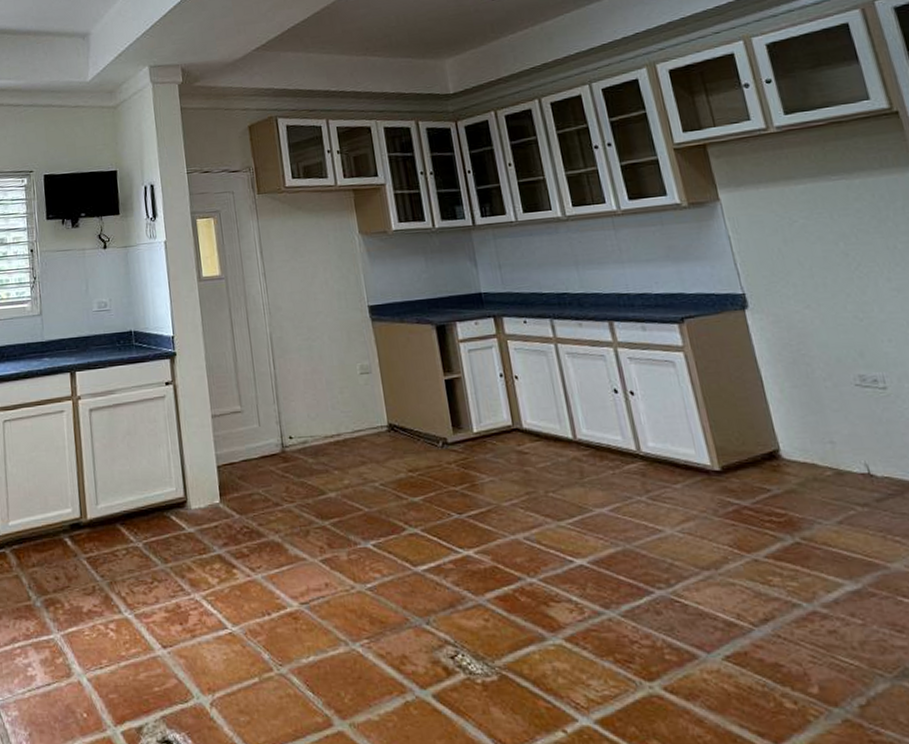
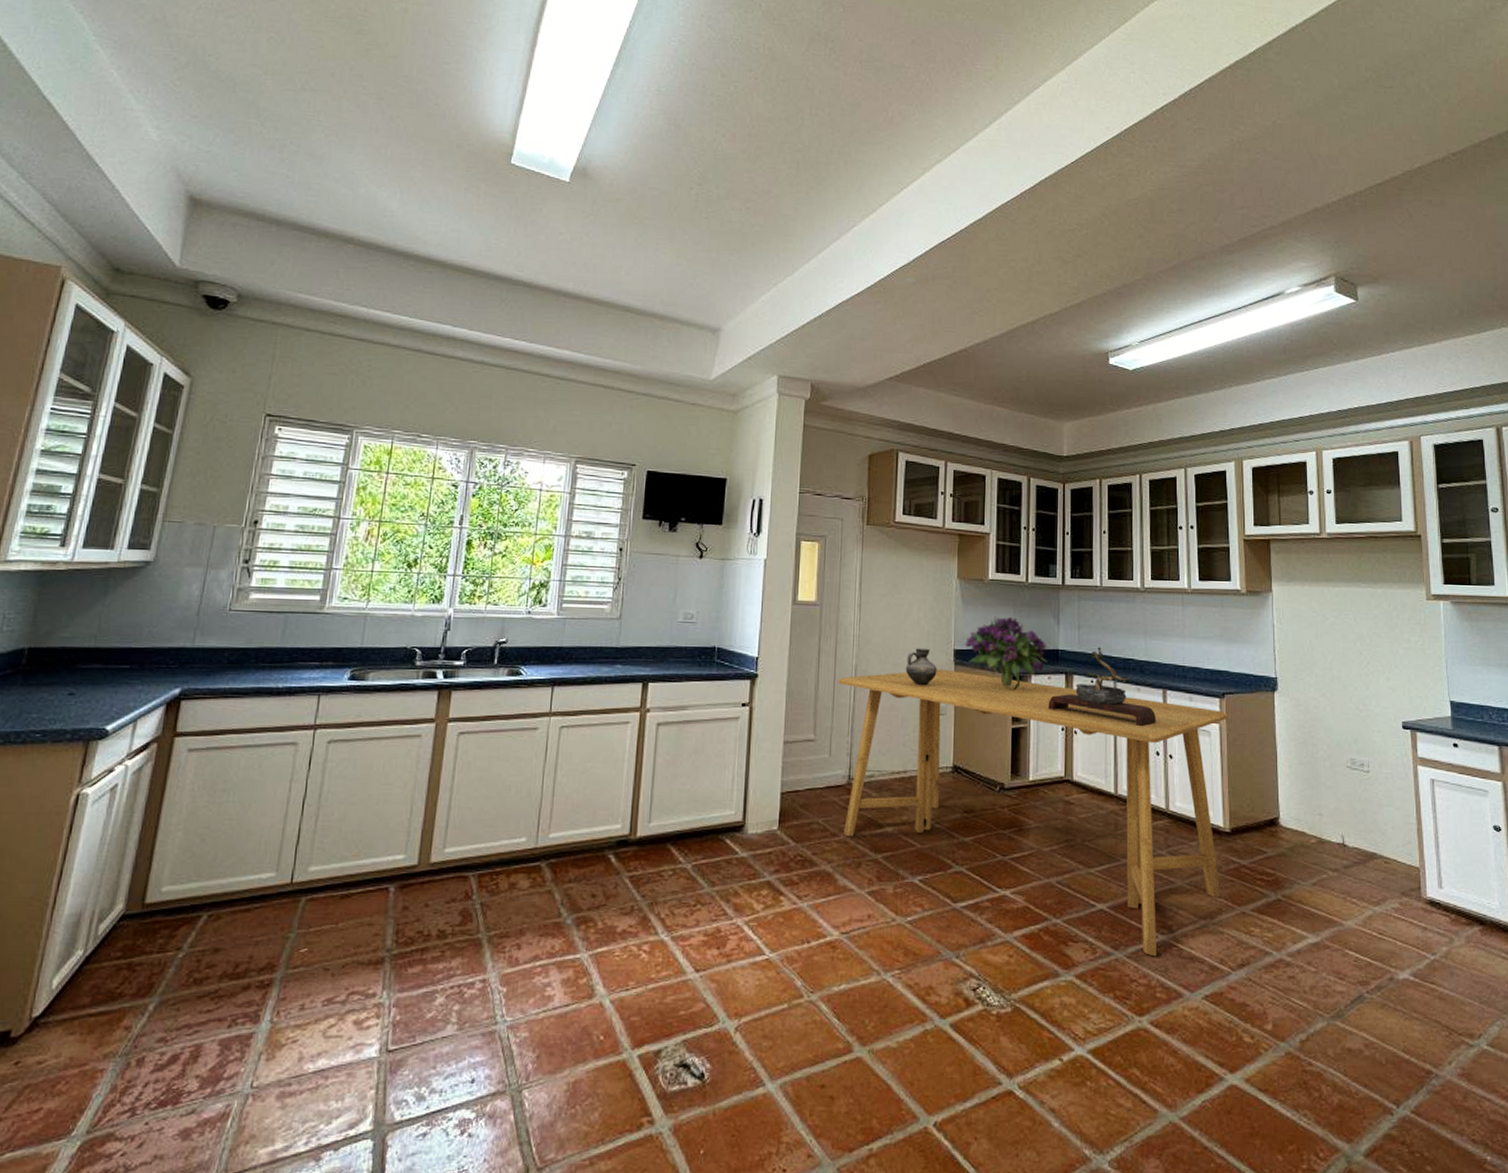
dining table: none [255,327,724,615] -> present [838,669,1228,957]
ceramic pitcher: none [320,308,355,347] -> present [905,648,937,686]
bouquet: none [378,265,471,340] -> present [964,617,1048,690]
bonsai tree: none [479,284,607,365] -> present [1048,647,1156,727]

